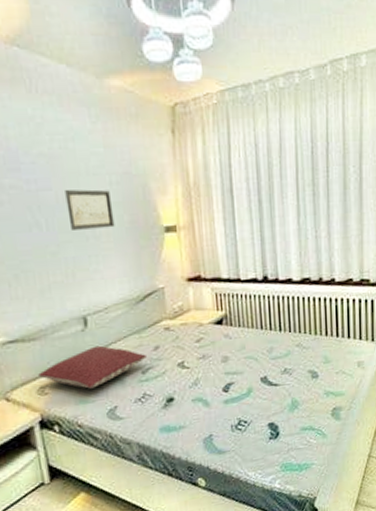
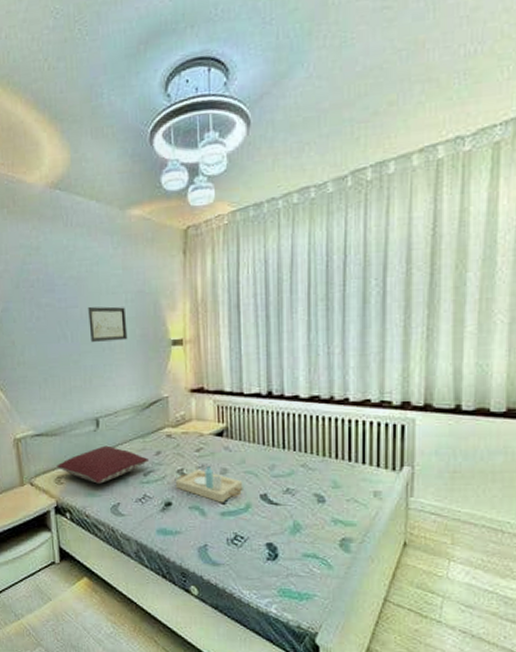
serving tray: none [177,356,245,391] -> present [176,466,243,503]

